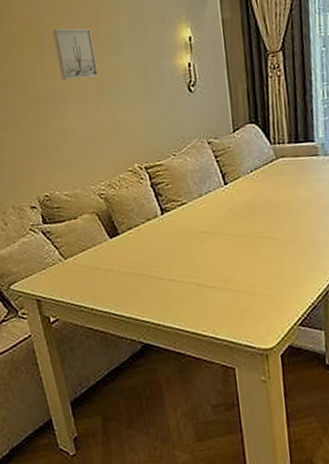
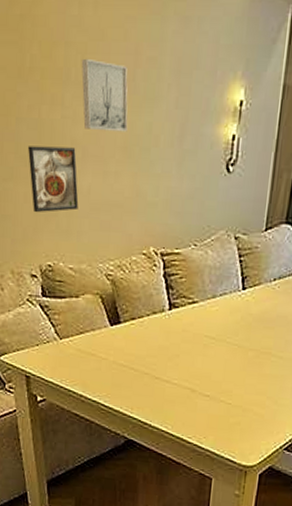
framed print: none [16,96,66,154] -> present [28,146,79,213]

